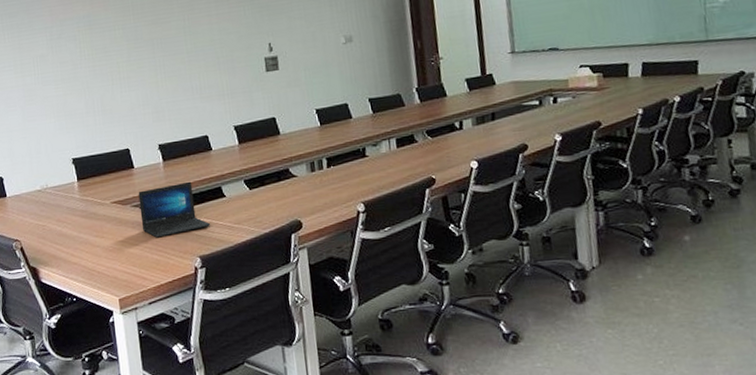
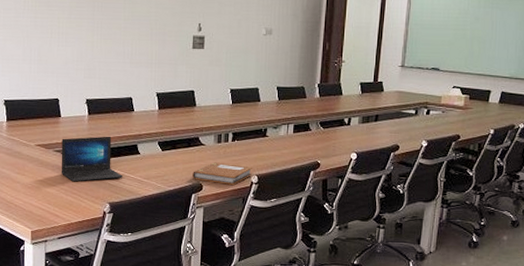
notebook: none [288,193,358,218] -> present [193,162,253,185]

